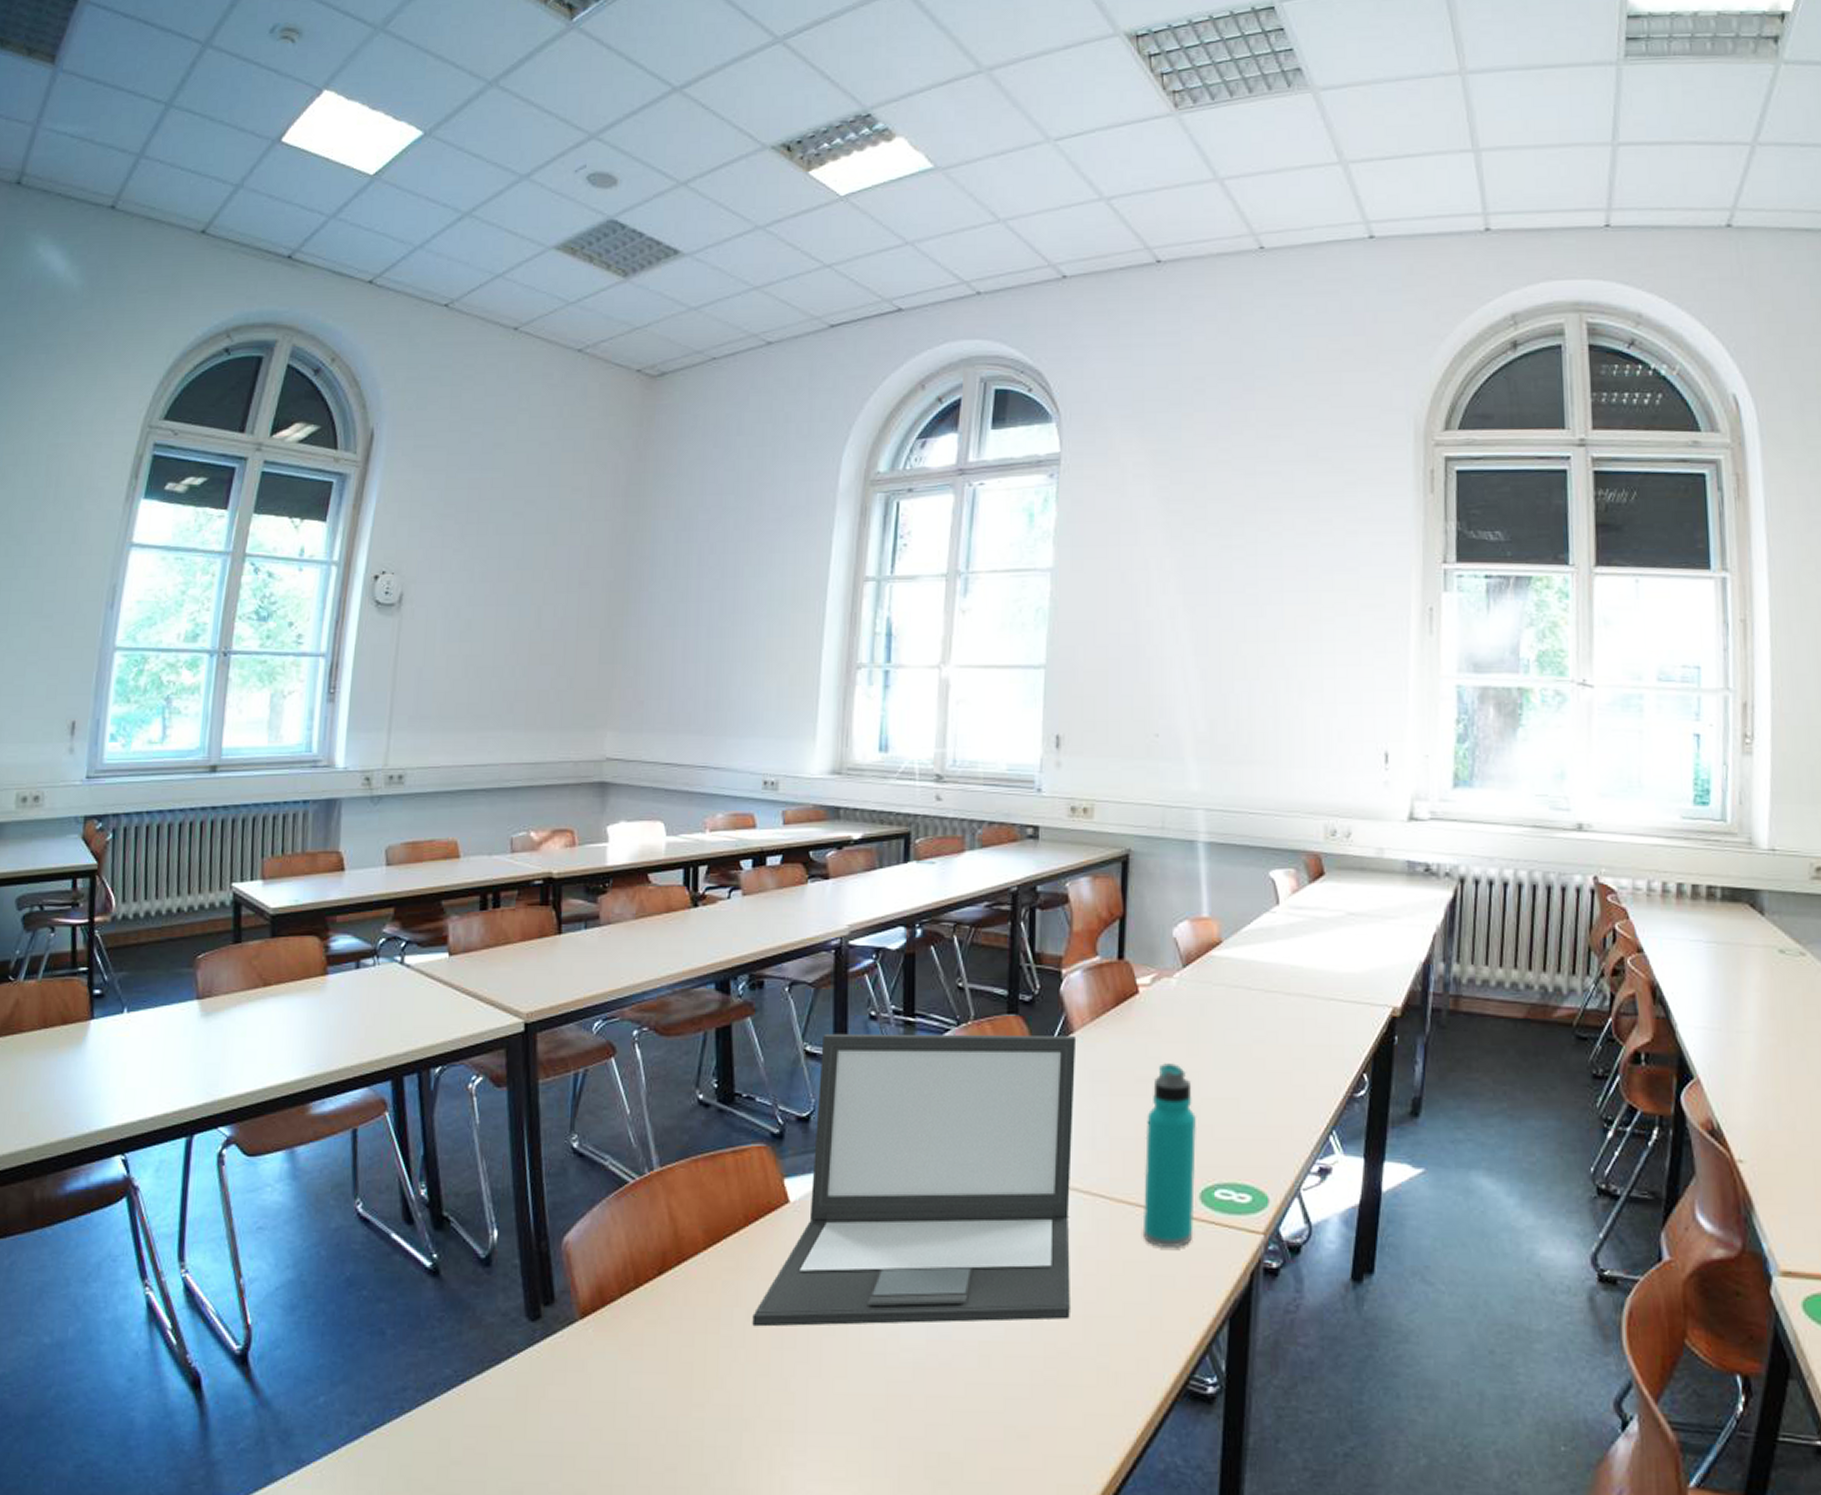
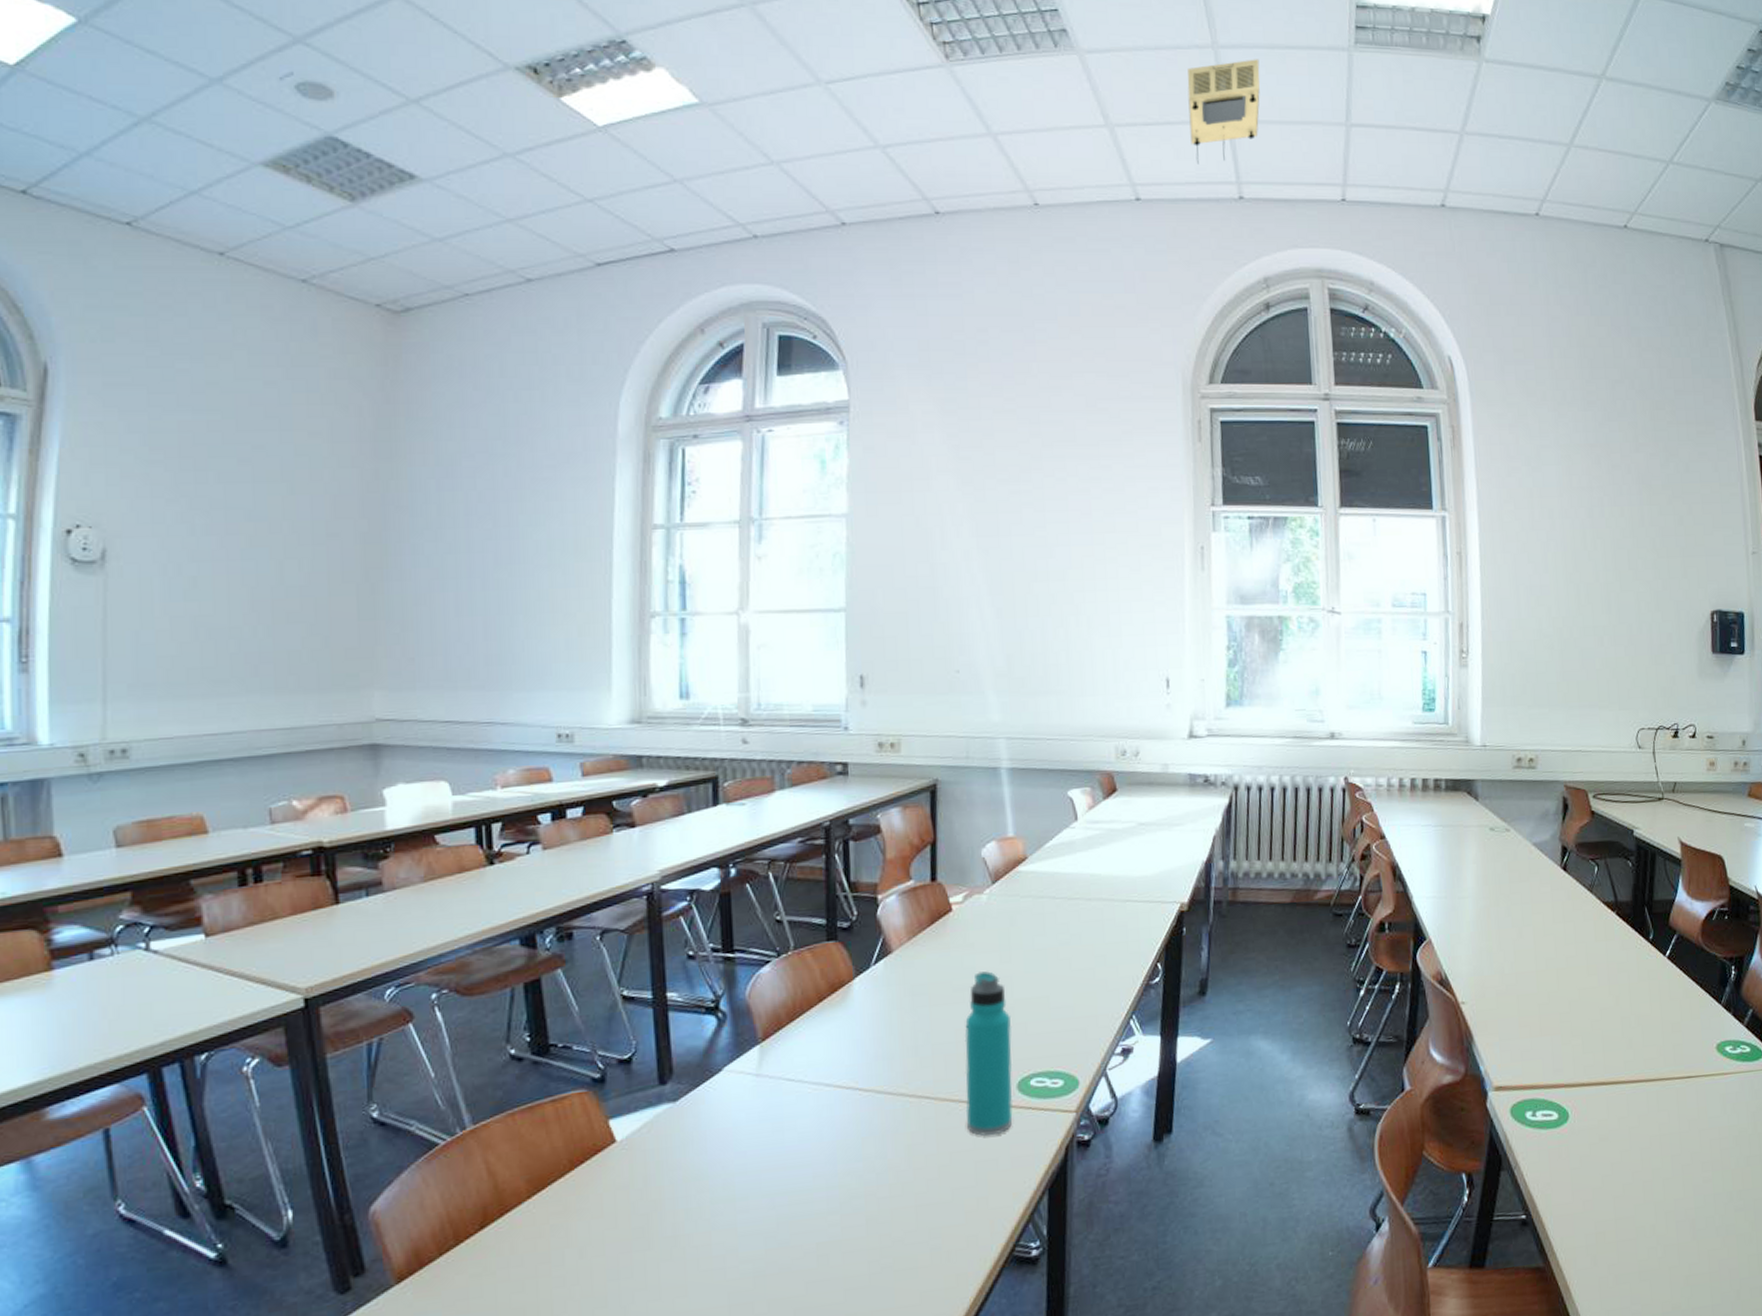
laptop: present [752,1033,1077,1327] -> none [585,956,903,1264]
projector: none [1430,82,1513,197] -> present [1187,59,1260,164]

